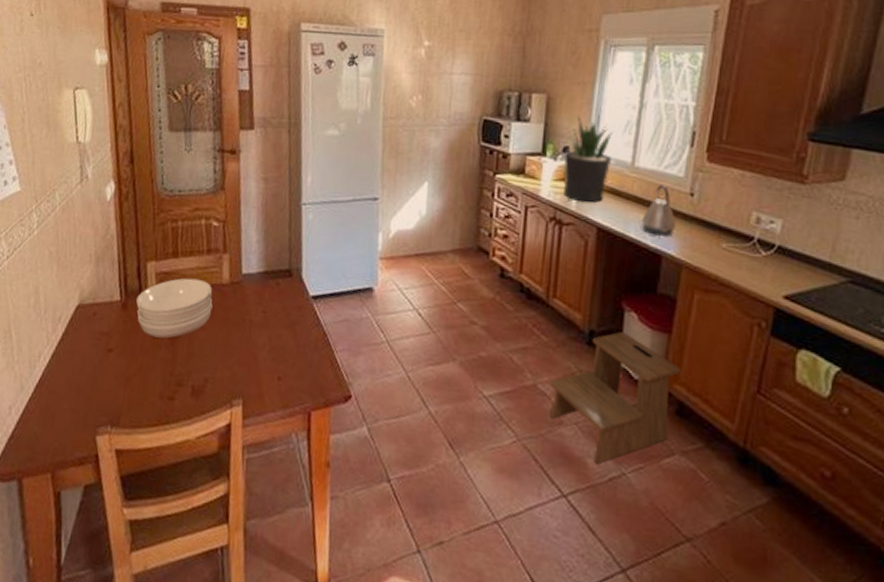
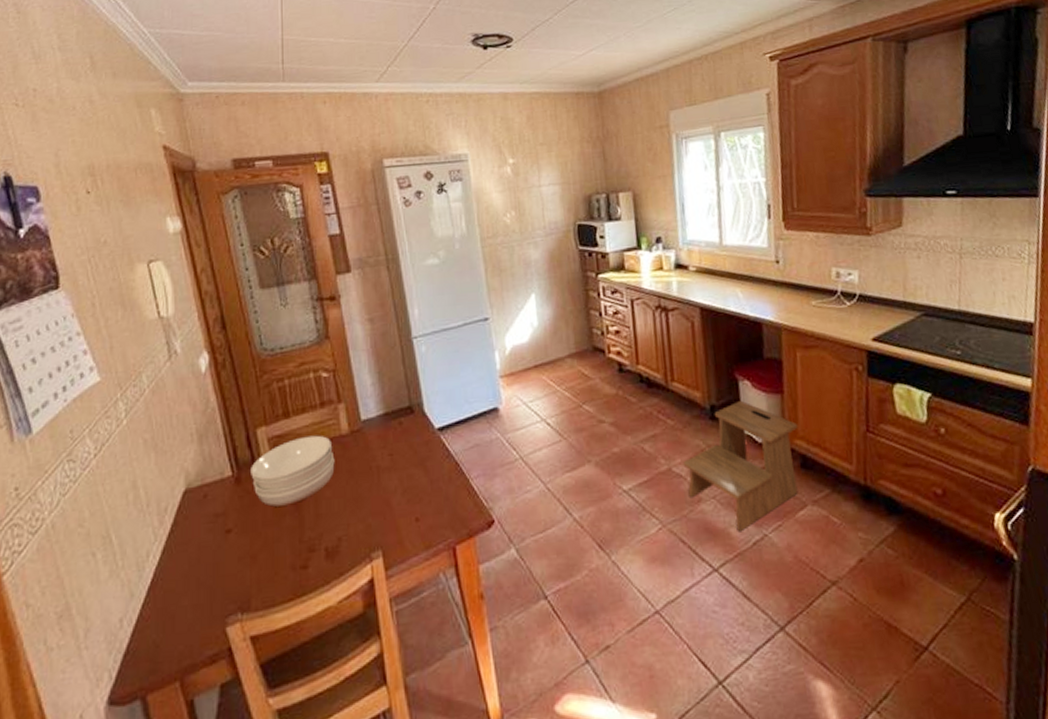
planter: present [562,116,612,203] -> none [658,207,701,287]
kettle: present [641,184,677,237] -> none [738,256,770,305]

